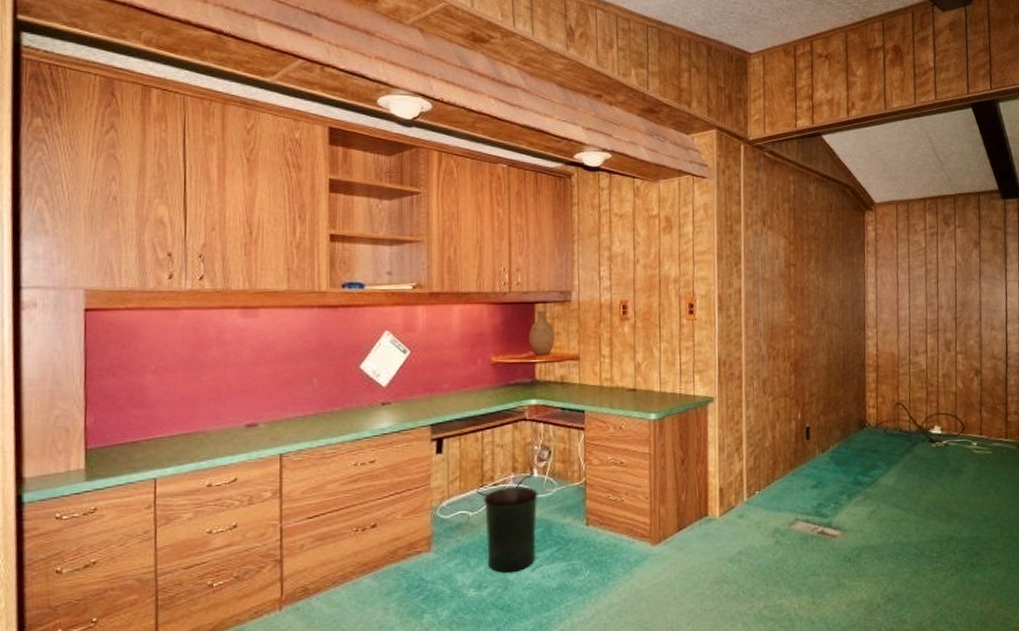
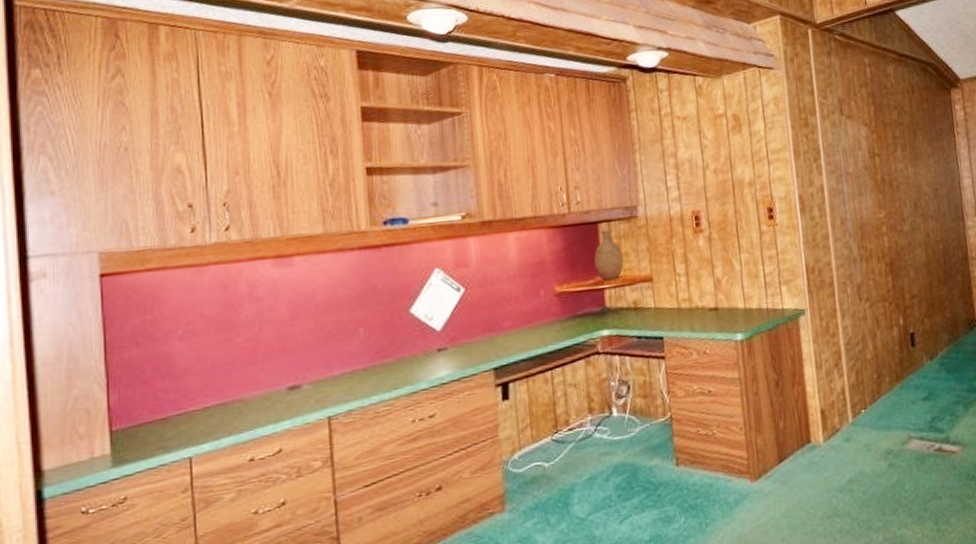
waste bin: present [484,486,538,573] -> none [559,428,623,529]

